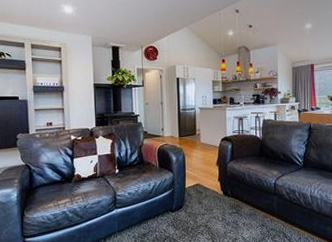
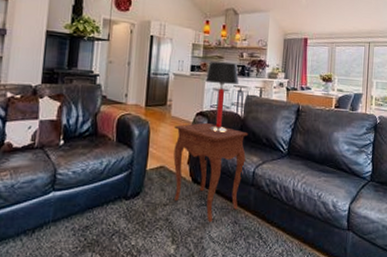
side table: none [205,145,267,226] -> present [173,122,248,223]
table lamp: none [226,94,256,153] -> present [205,61,239,132]

